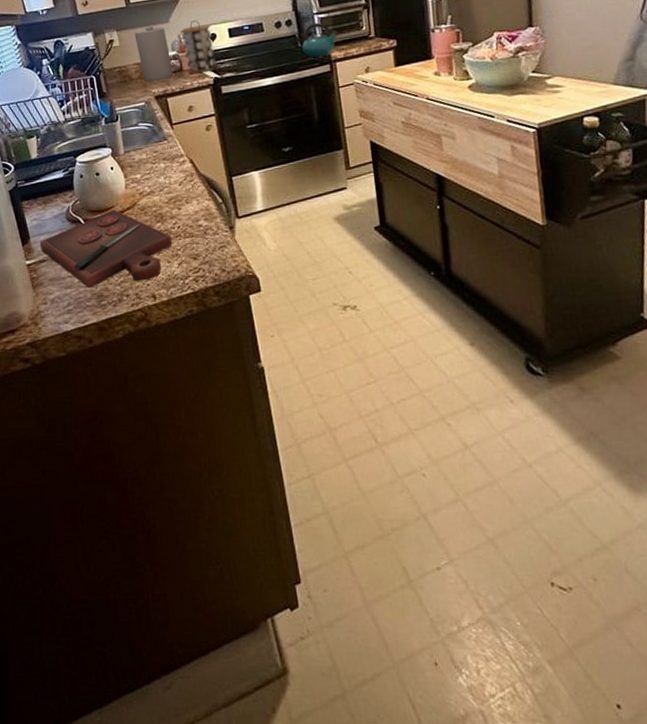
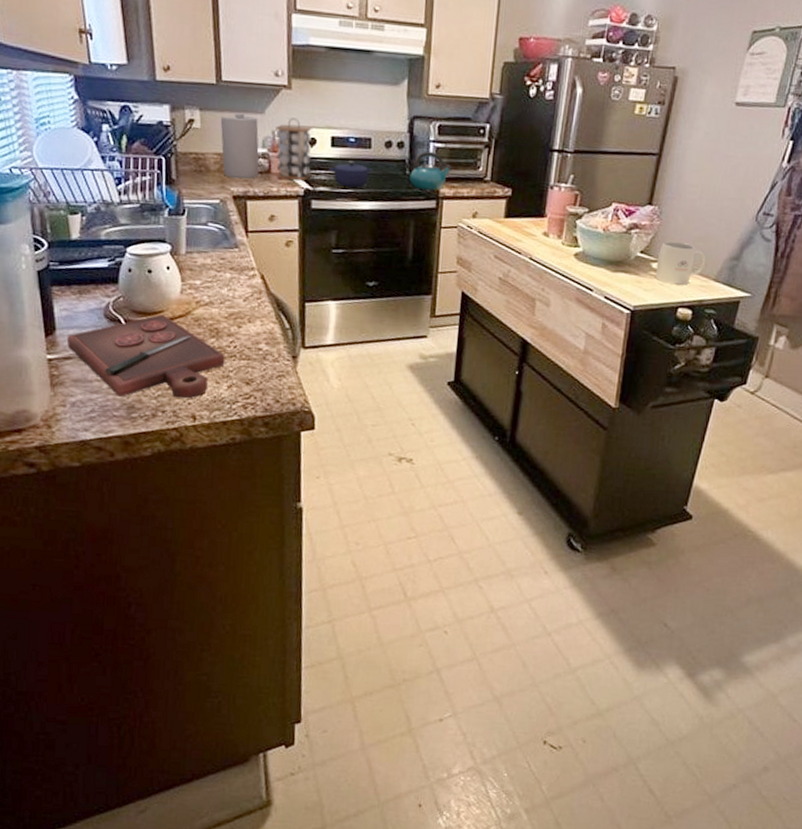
cooking pot: none [231,45,269,70] -> present [329,160,373,188]
mug: none [550,54,601,97] -> present [655,240,707,285]

